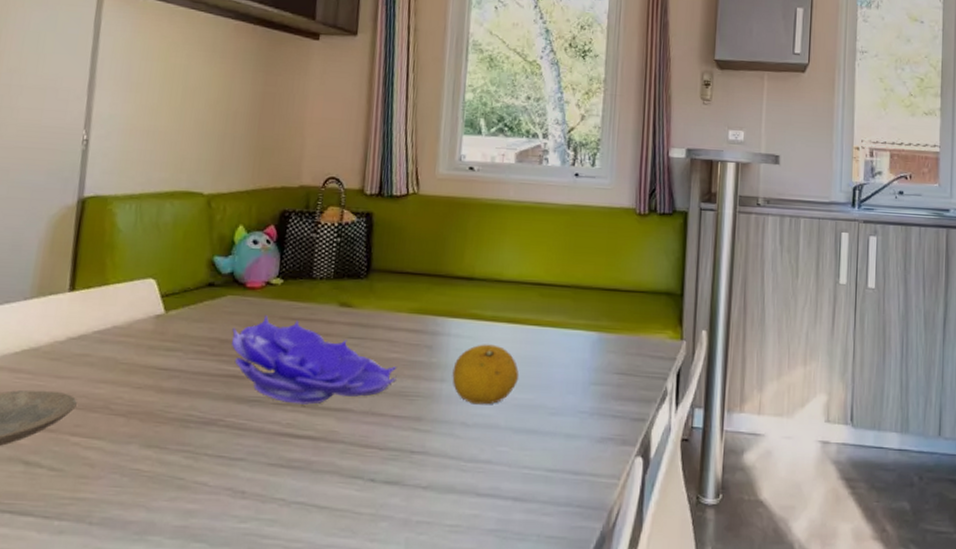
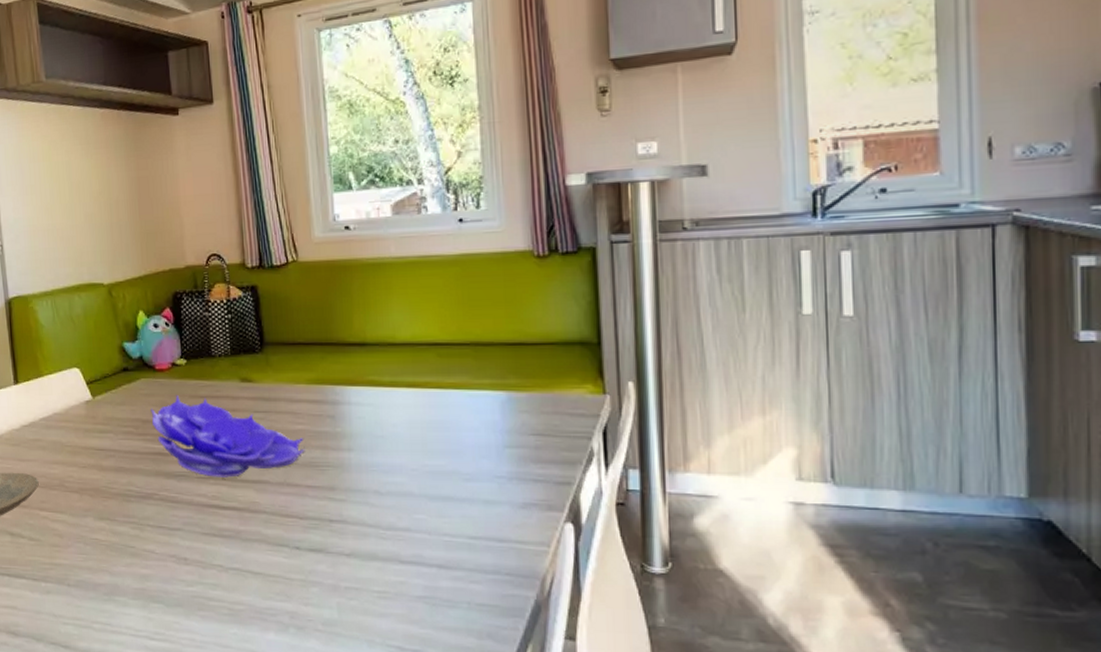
fruit: present [452,344,520,405] -> none [358,411,427,473]

